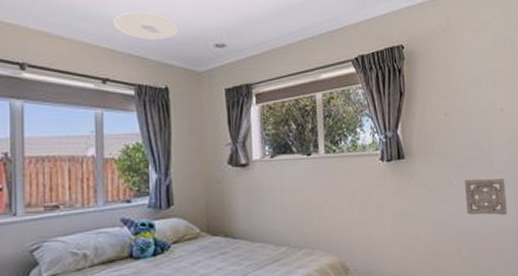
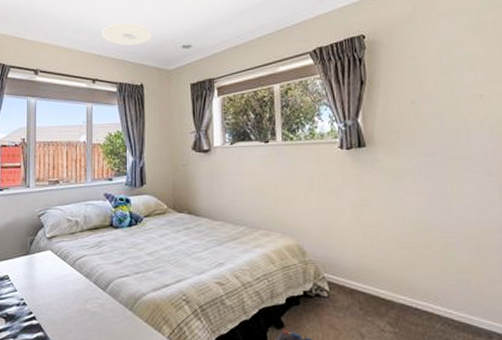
wall ornament: present [465,178,507,215] -> none [436,169,490,209]

